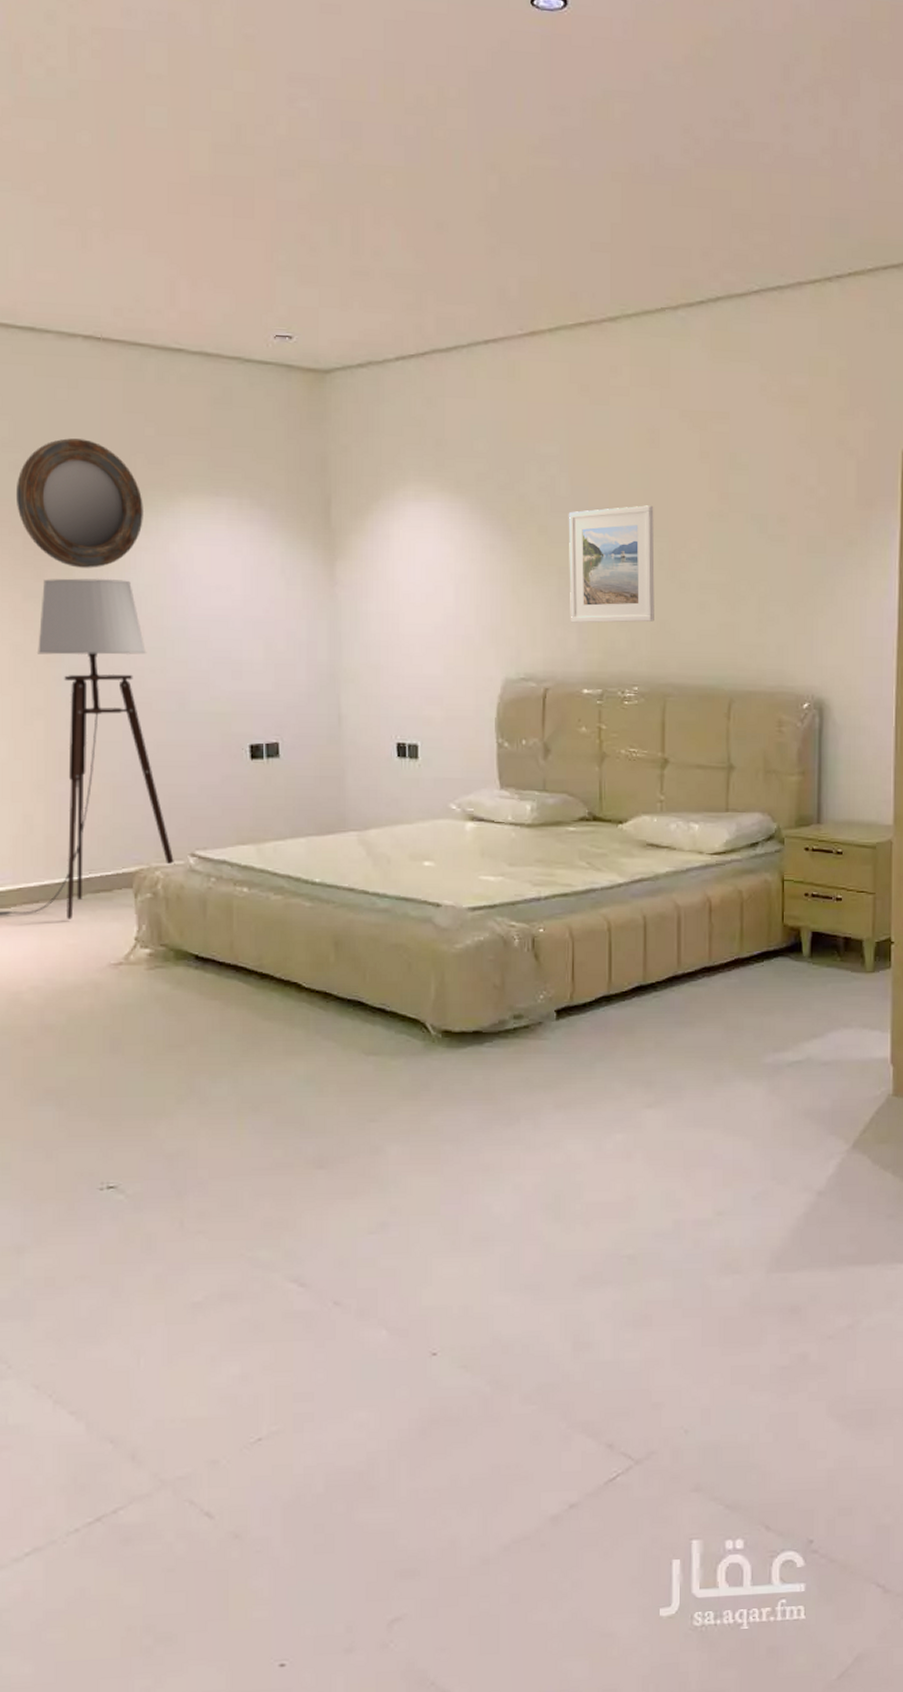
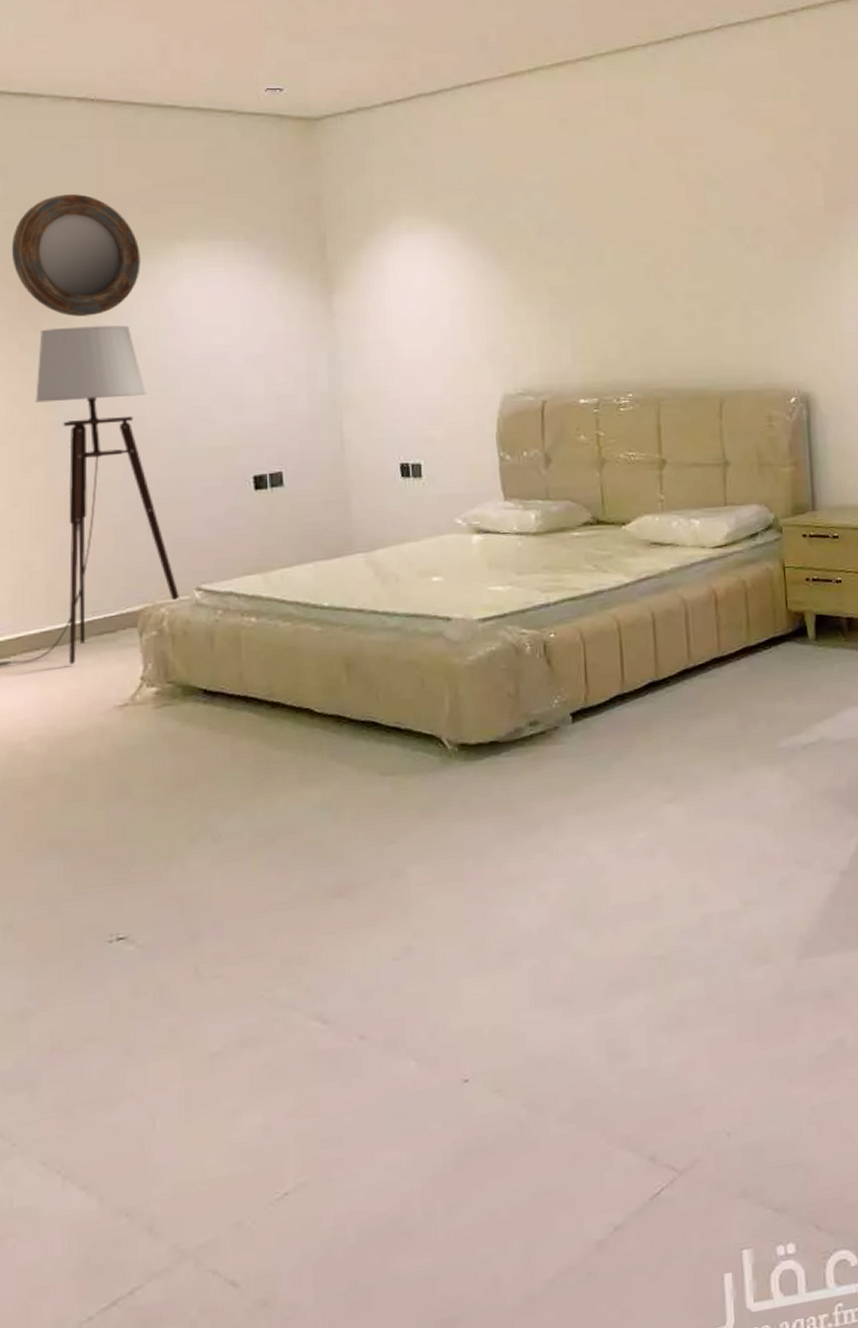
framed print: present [568,505,655,623] -> none [556,224,644,338]

